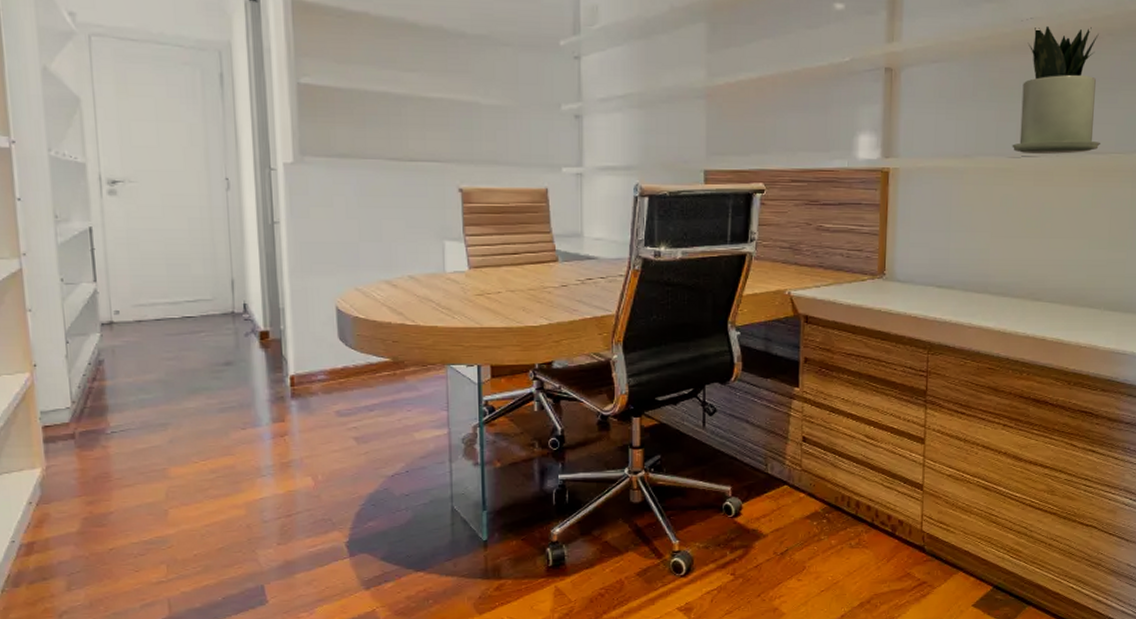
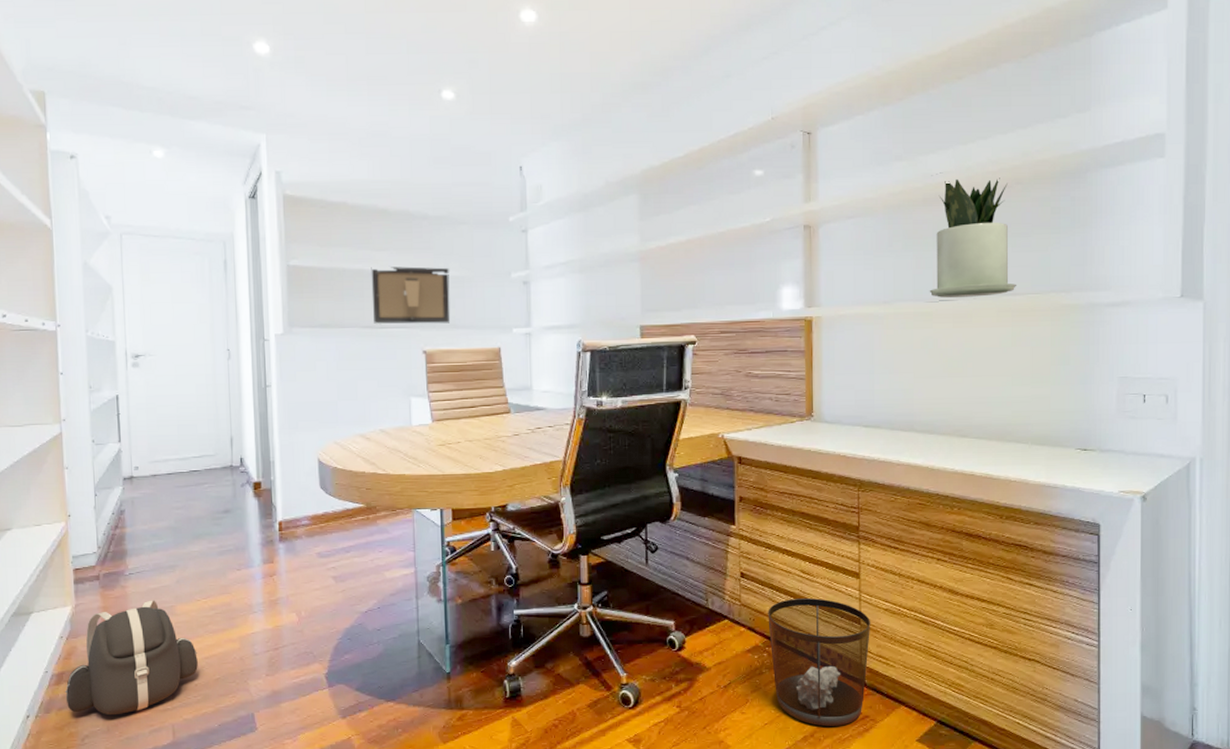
backpack: none [35,461,197,588] -> present [64,600,198,715]
picture frame: none [398,90,491,159] -> present [371,266,451,324]
waste bin: none [829,464,934,593] -> present [768,598,871,727]

